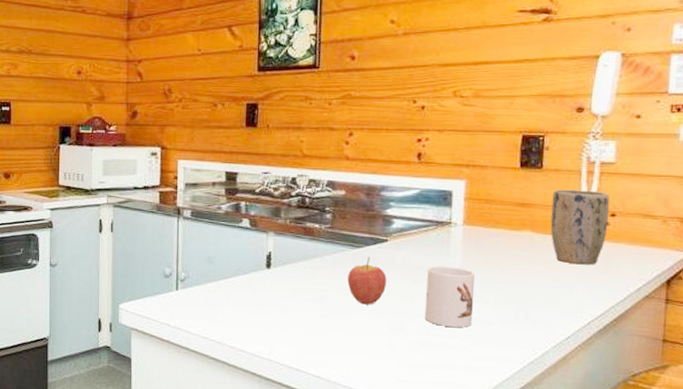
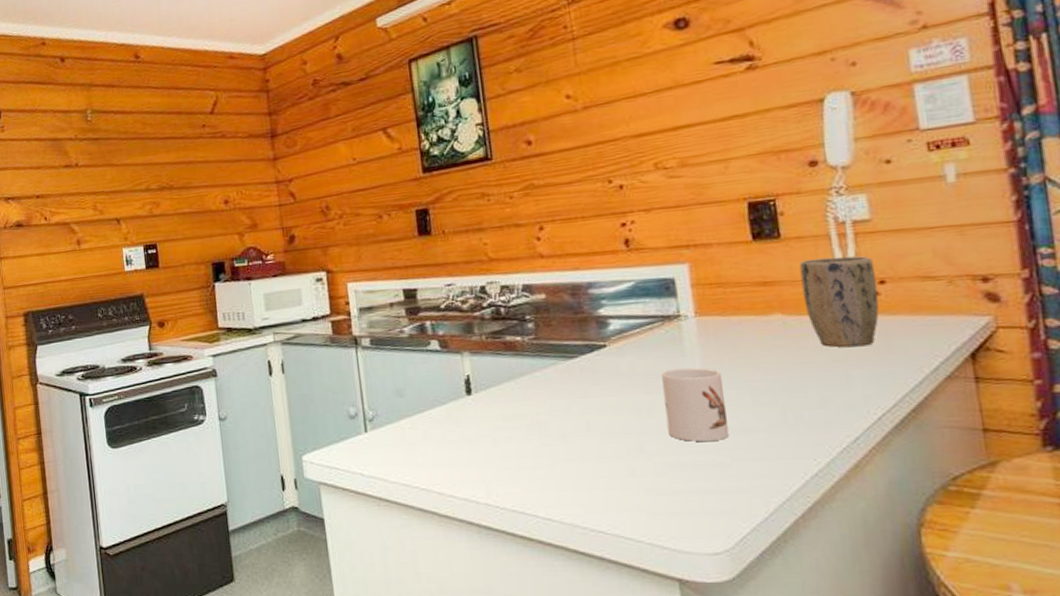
fruit: present [347,256,387,305] -> none [565,367,614,426]

